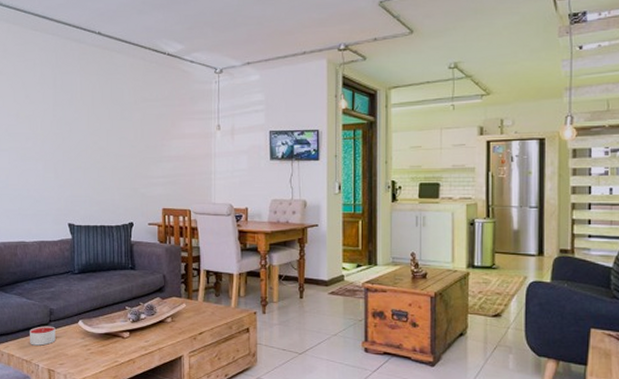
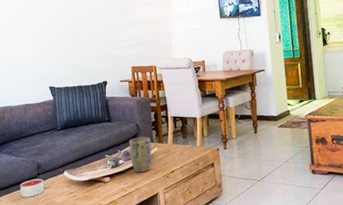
plant pot: none [153,290,179,331] -> present [129,136,152,173]

